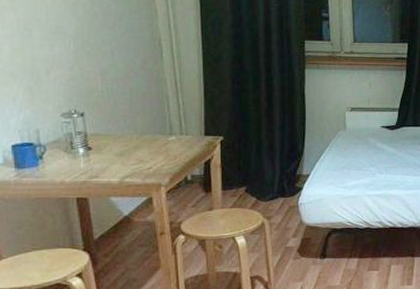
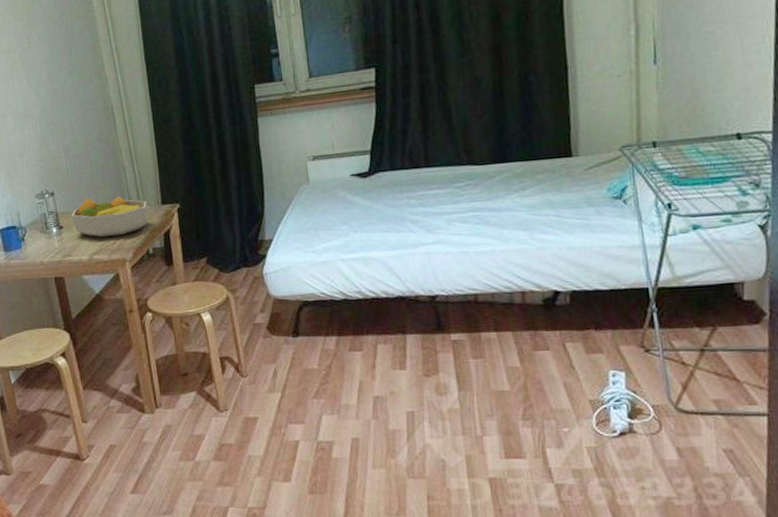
fruit bowl: none [103,123,189,162] -> present [71,196,148,238]

